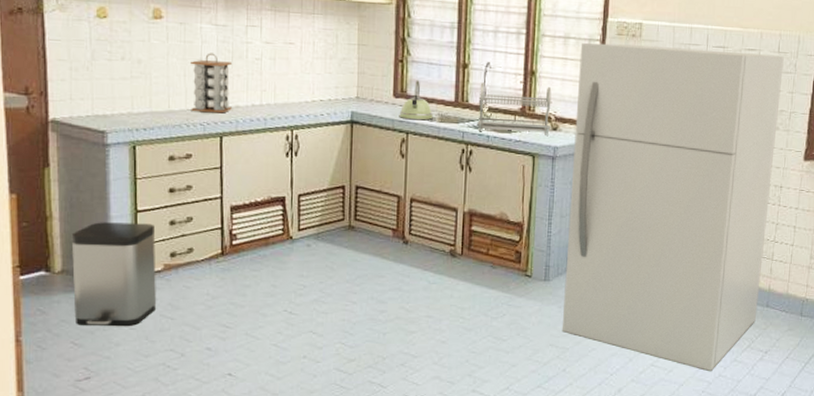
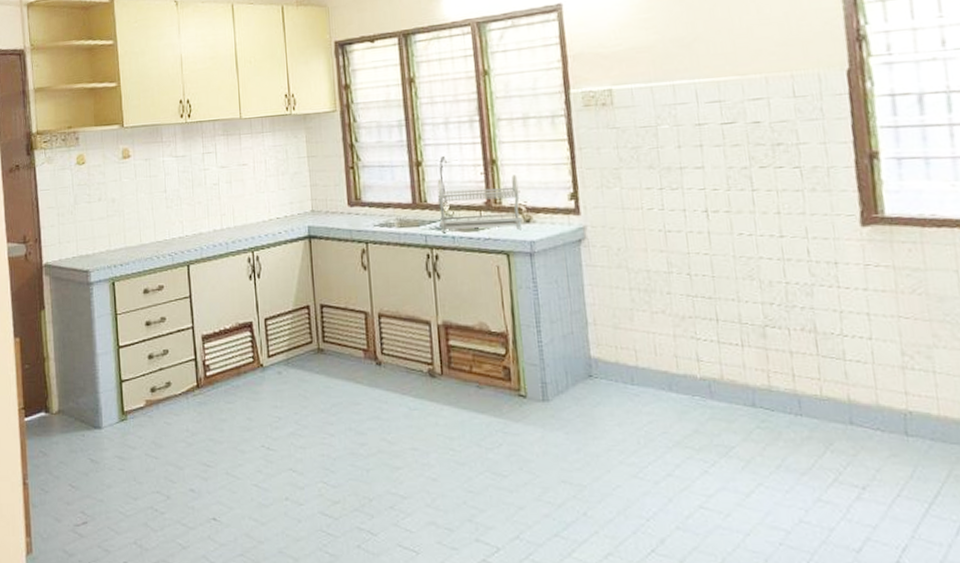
pedal bin: present [71,222,156,326] -> none [65,359,141,467]
spice rack: present [191,52,233,114] -> none [157,183,196,244]
kettle: present [399,80,433,121] -> none [356,185,392,229]
refrigerator: present [561,42,784,371] -> none [543,100,838,515]

